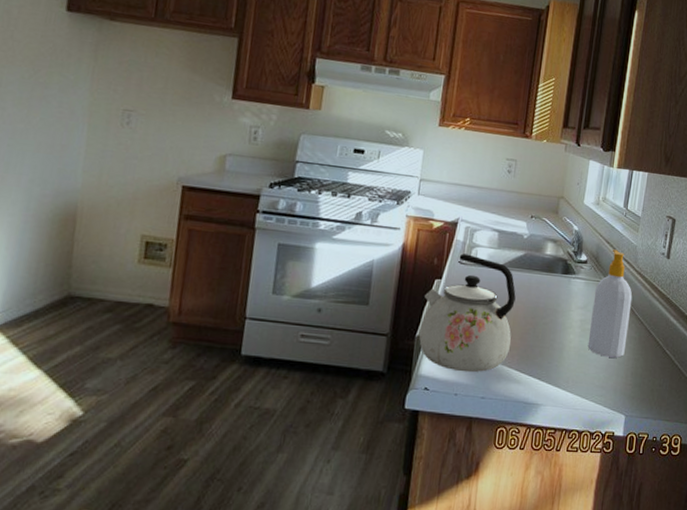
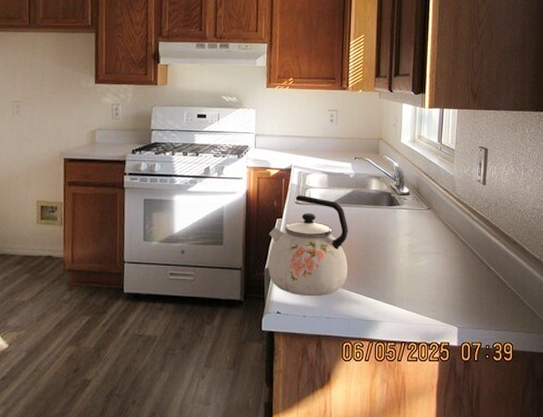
soap bottle: present [587,249,633,358] -> none [417,180,454,276]

